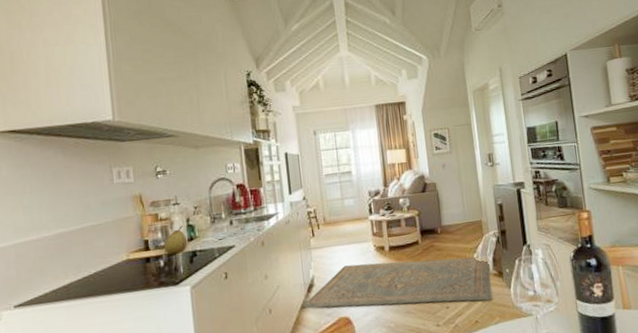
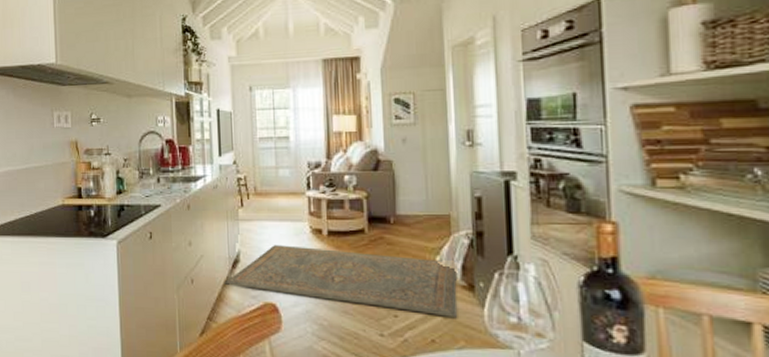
fruit: present [164,226,188,255] -> none [95,177,117,205]

